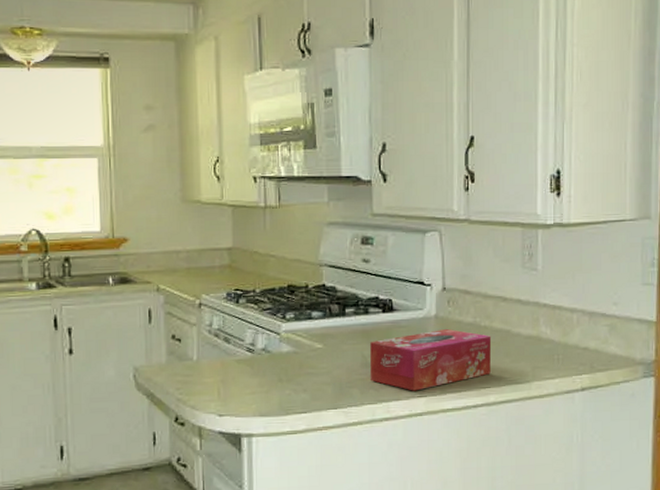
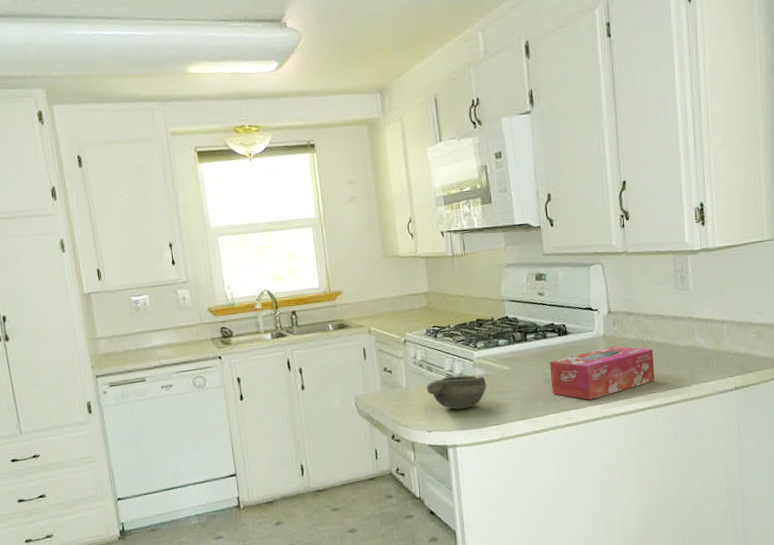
bowl: none [221,351,294,391] -> present [426,375,487,410]

